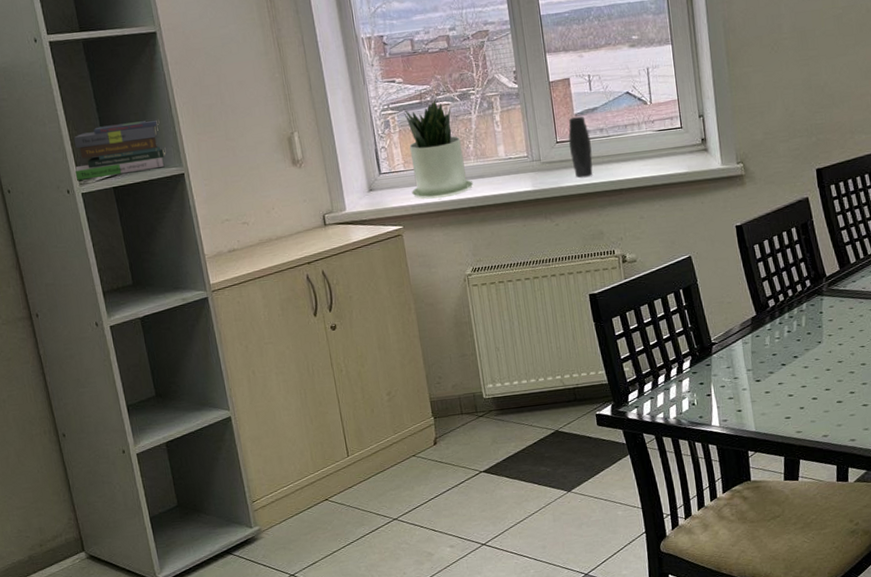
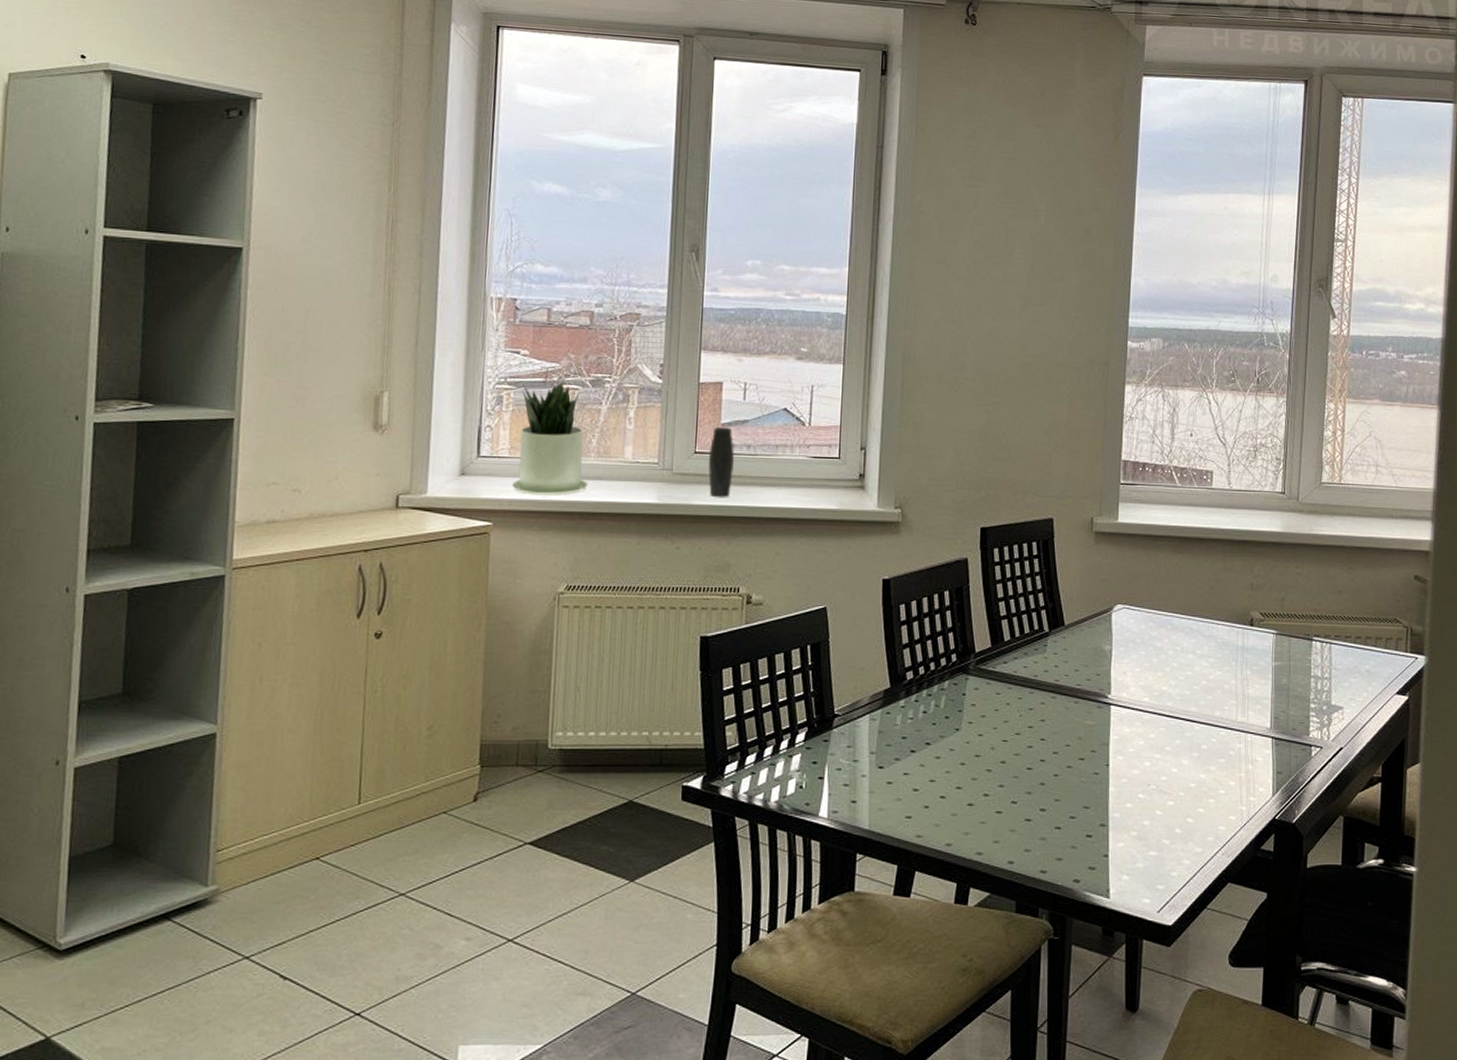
books: present [73,119,166,181] -> none [91,346,219,408]

